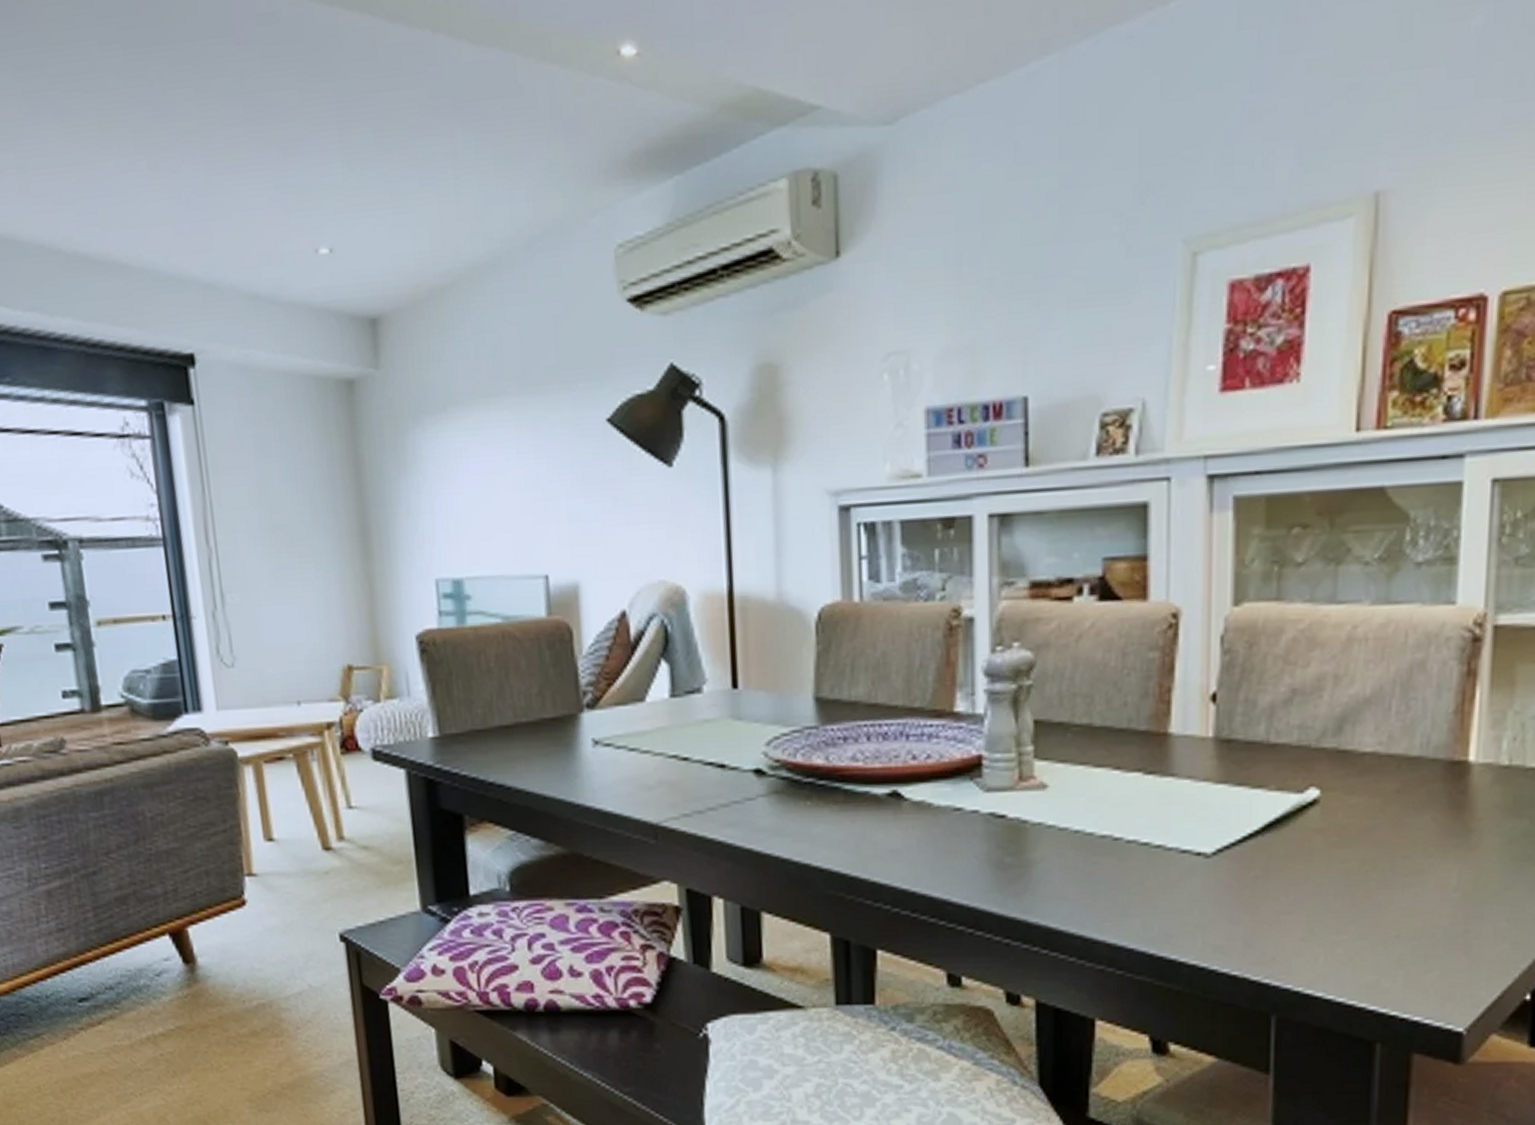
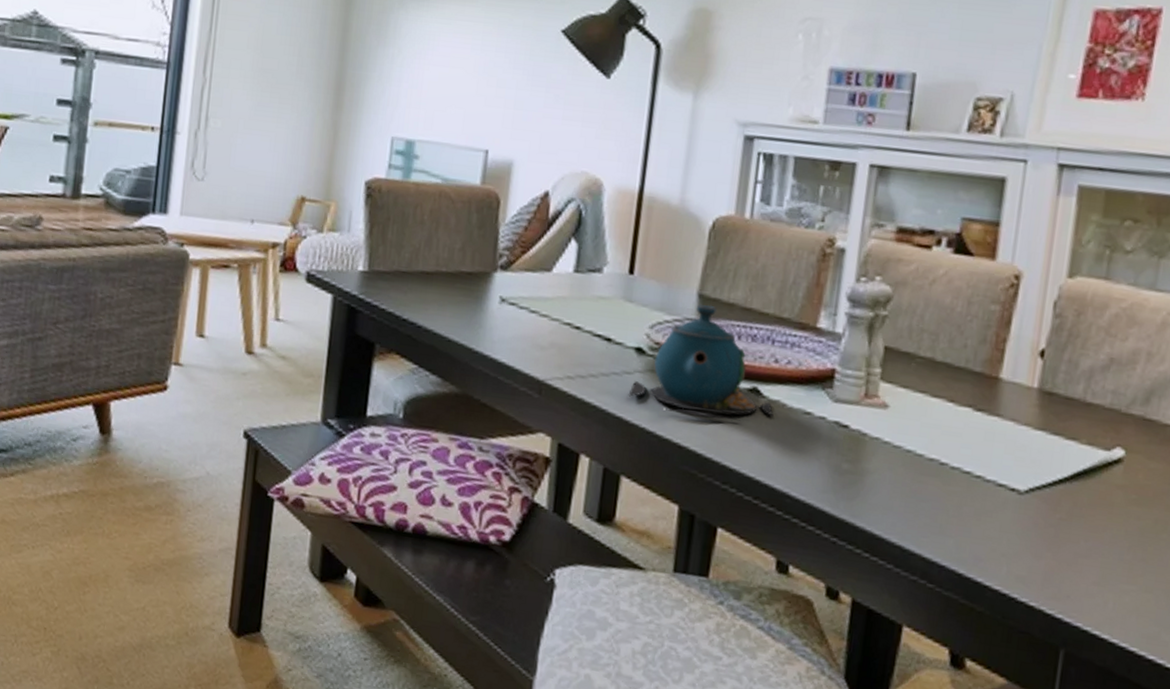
teapot: none [754,707,920,833] -> present [628,304,774,421]

